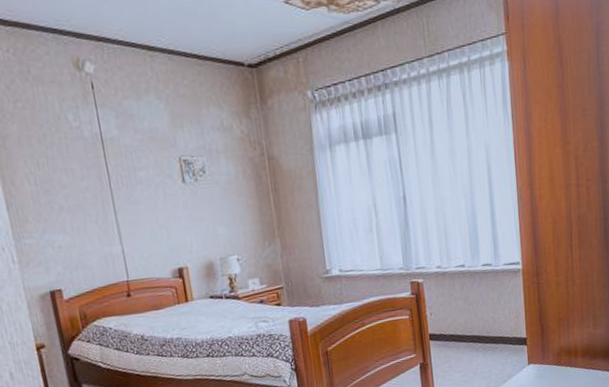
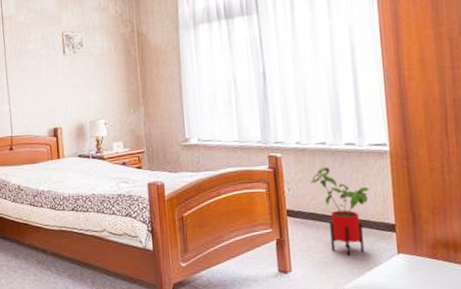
house plant: none [451,289,504,372] -> present [310,167,369,256]

